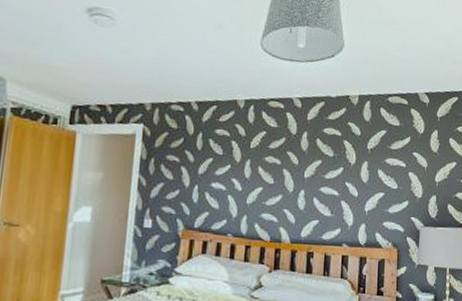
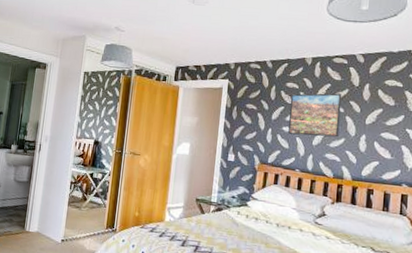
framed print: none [218,142,279,194] -> present [288,93,342,138]

